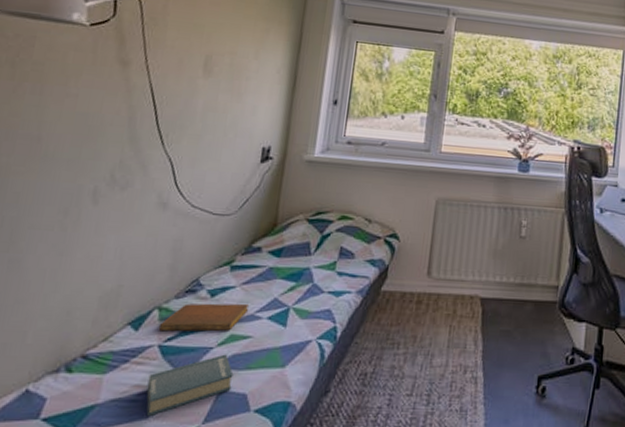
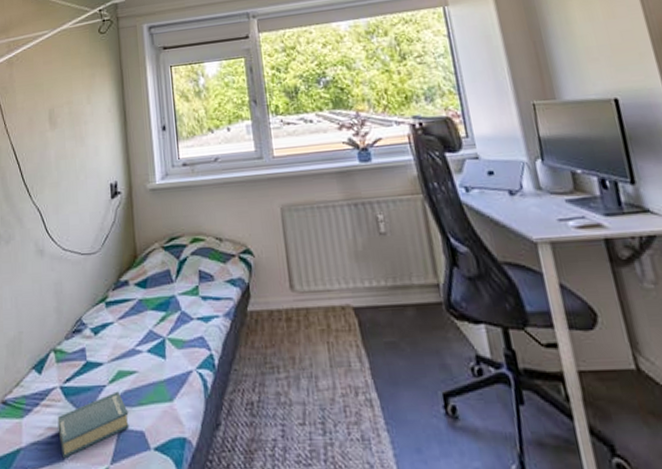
notebook: present [158,303,249,332] -> none [57,338,128,373]

